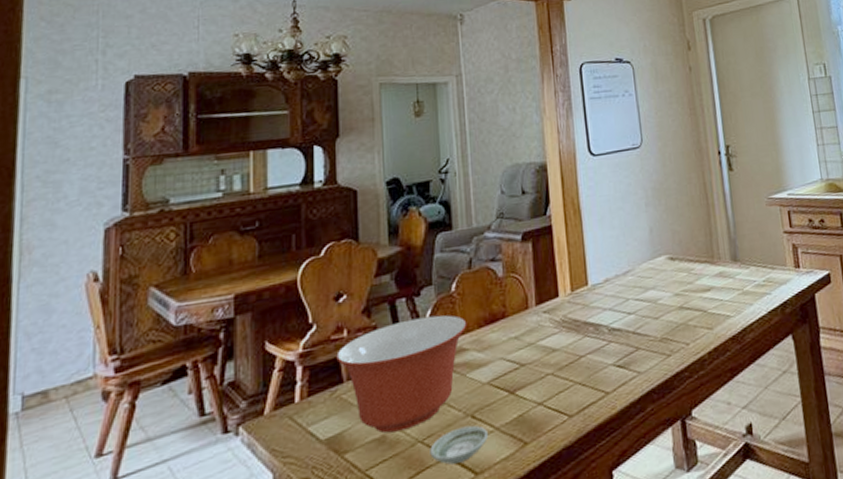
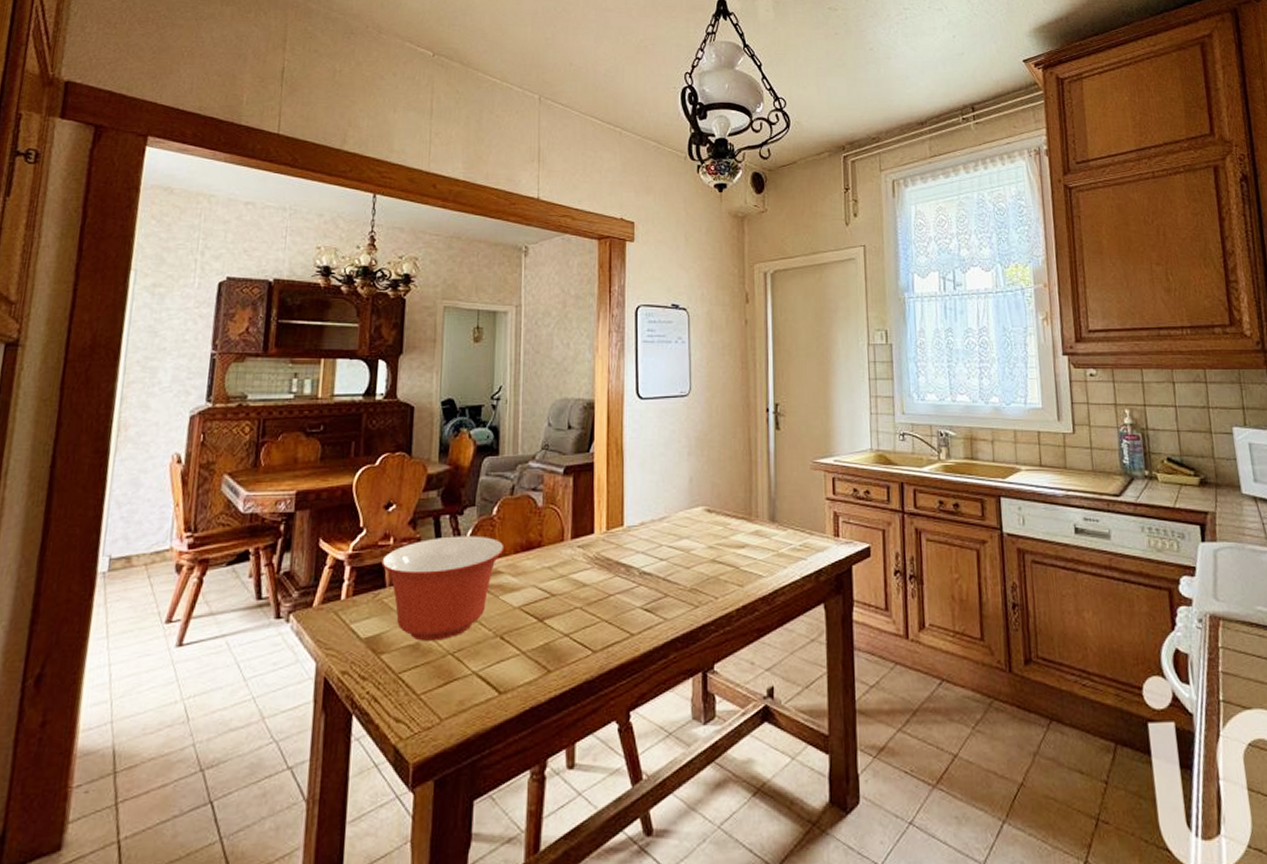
saucer: present [430,425,489,465] -> none [459,646,515,680]

